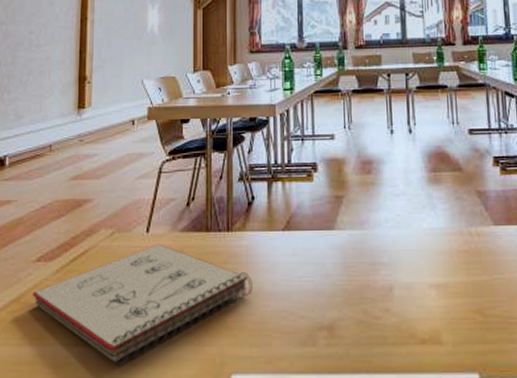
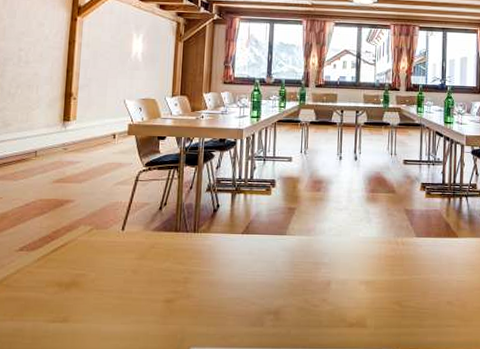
notepad: present [32,243,253,367] -> none [14,240,213,340]

